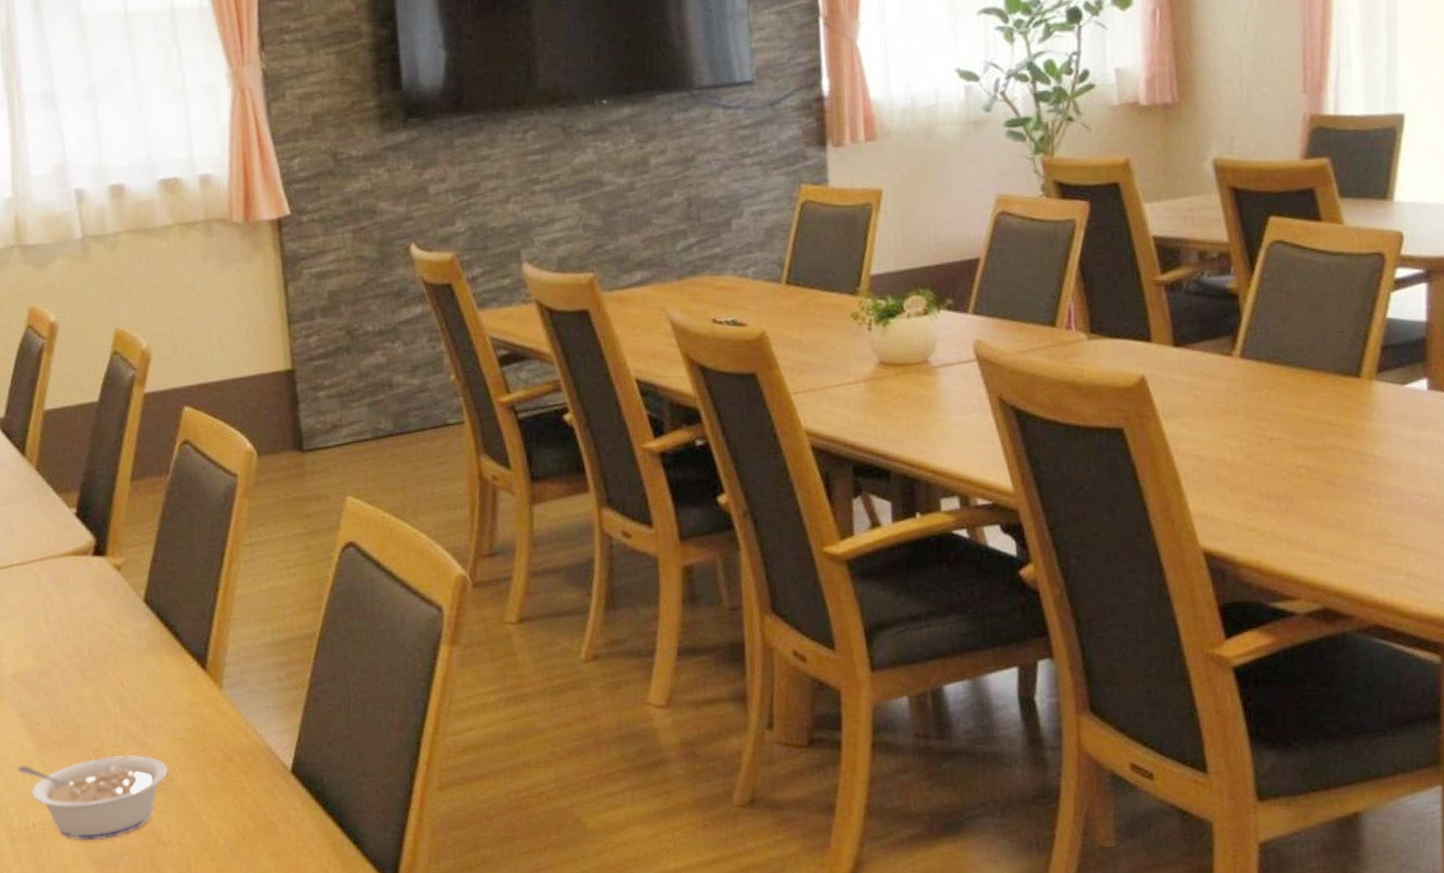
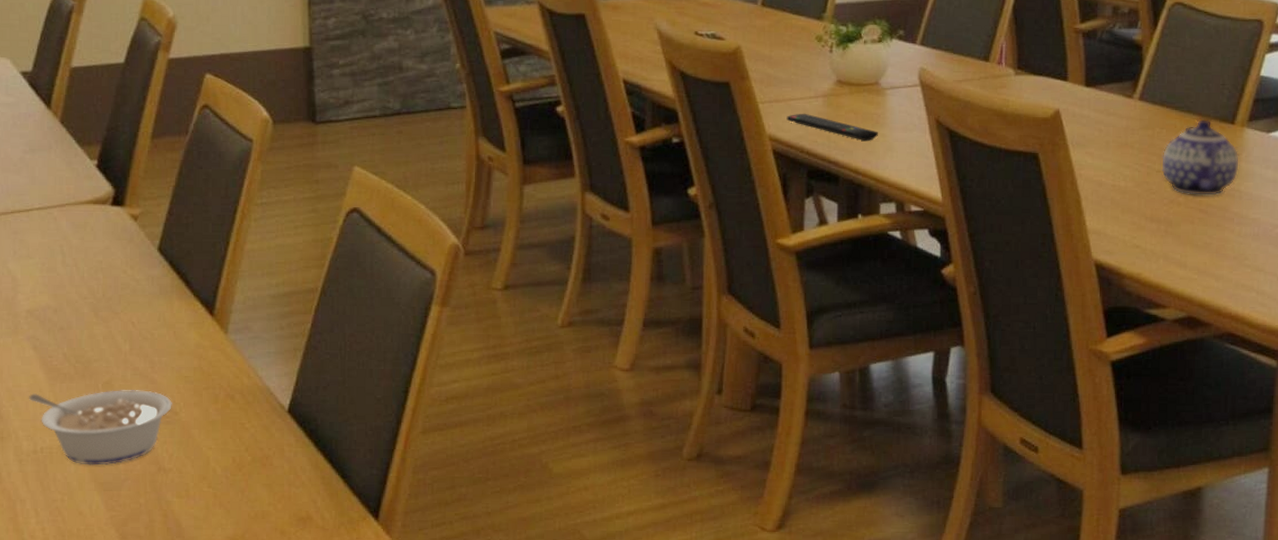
remote control: none [824,401,932,428] -> present [786,113,878,141]
teapot: none [1274,374,1371,465] -> present [1161,119,1239,196]

